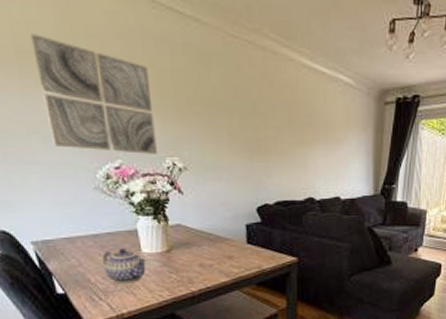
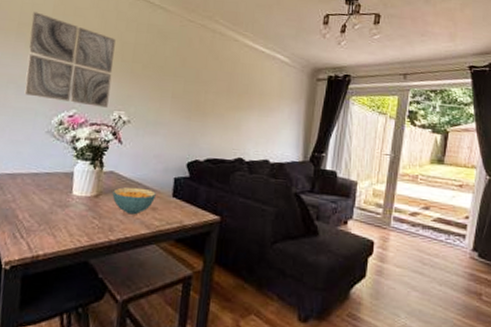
teapot: present [102,248,147,284] -> none [34,189,75,224]
cereal bowl: none [184,238,230,265] -> present [112,187,156,215]

